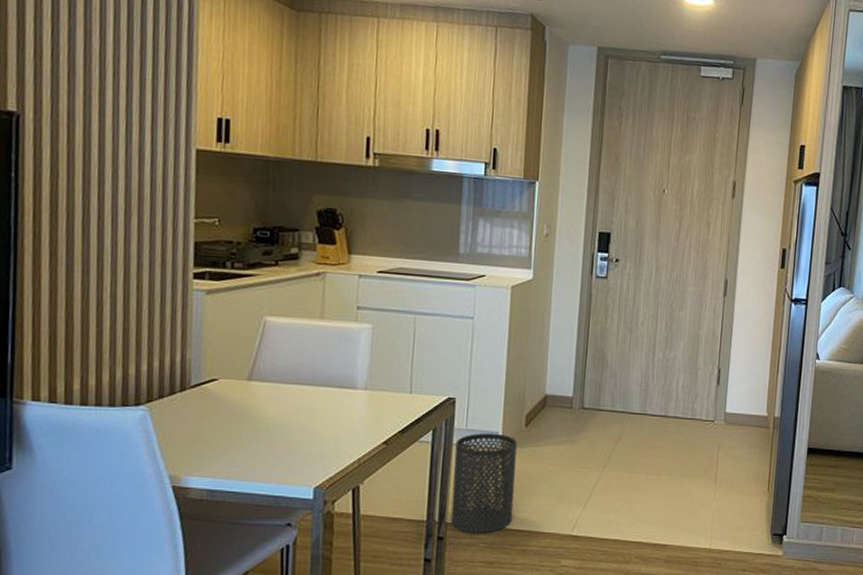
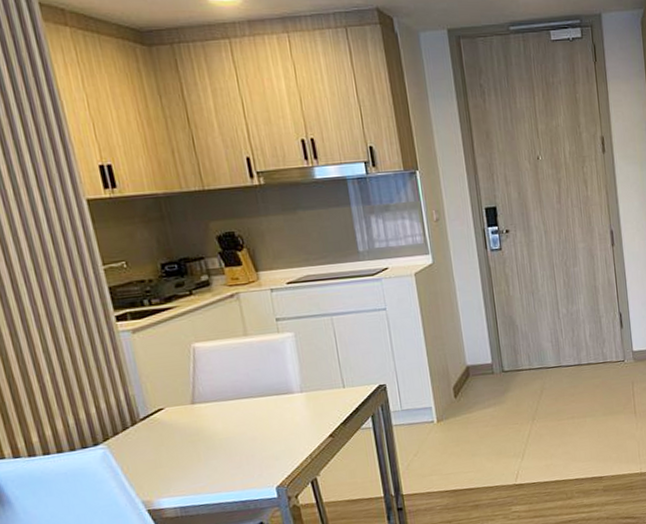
trash can: present [451,432,517,533] -> none [394,408,461,500]

